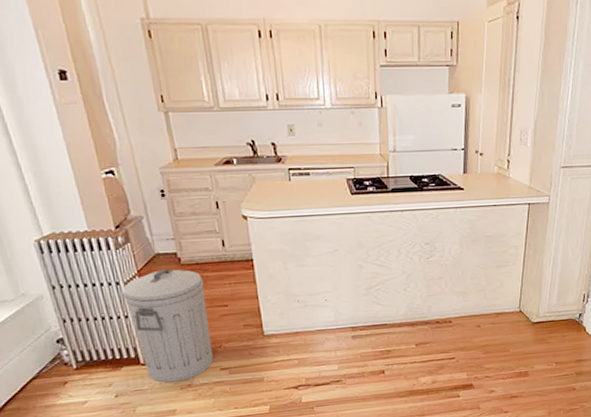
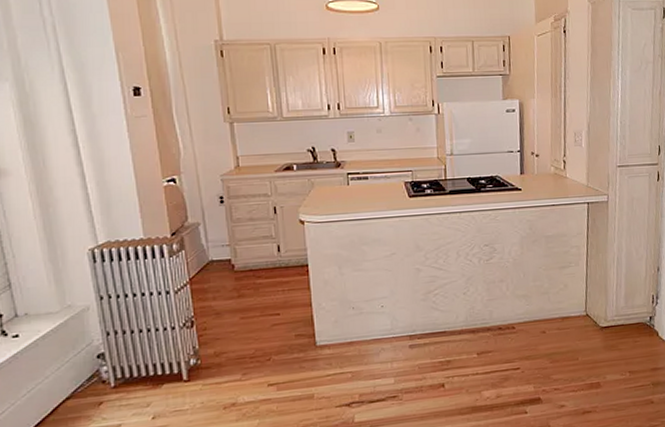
trash can: present [122,268,214,383] -> none [171,275,261,402]

